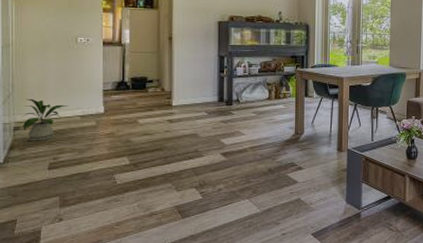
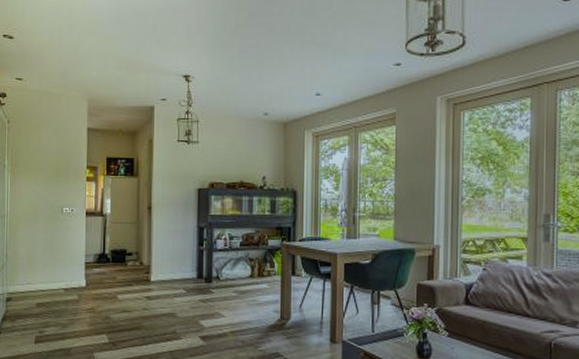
house plant: present [20,98,69,141] -> none [12,269,54,314]

